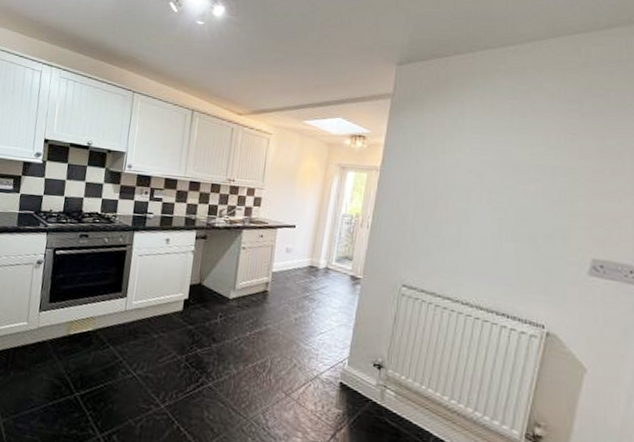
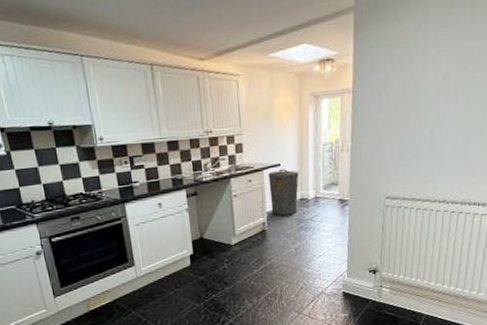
trash can: none [277,230,313,282] -> present [268,168,299,217]

